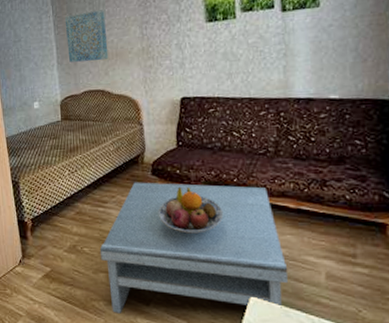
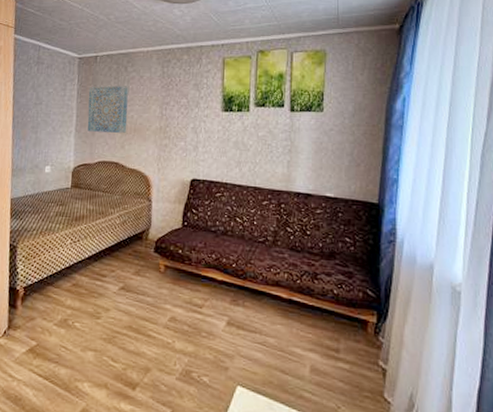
coffee table: present [99,182,289,314] -> none [91,258,276,400]
fruit bowl: present [159,186,223,232] -> none [156,266,219,316]

